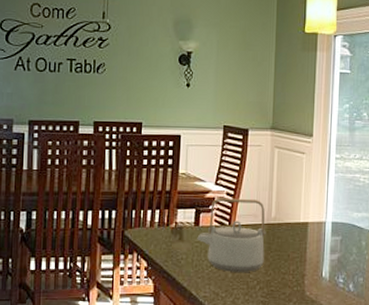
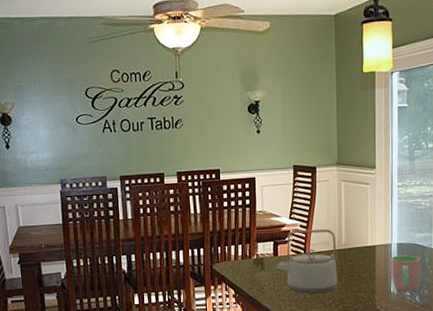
cup: none [323,236,357,277] -> present [391,255,421,291]

